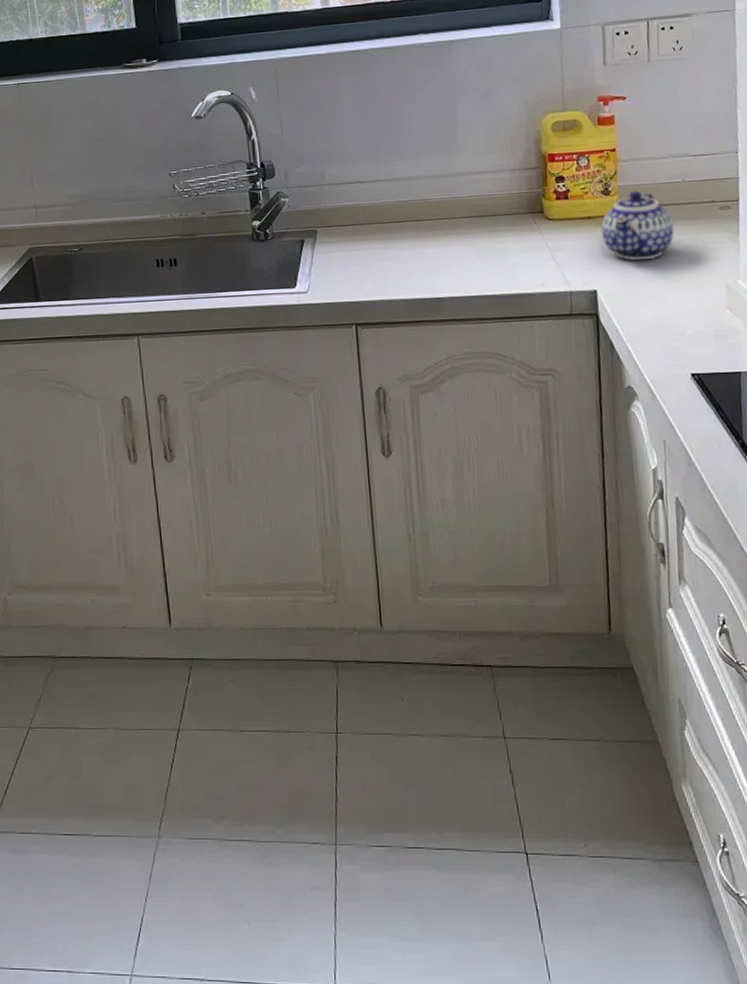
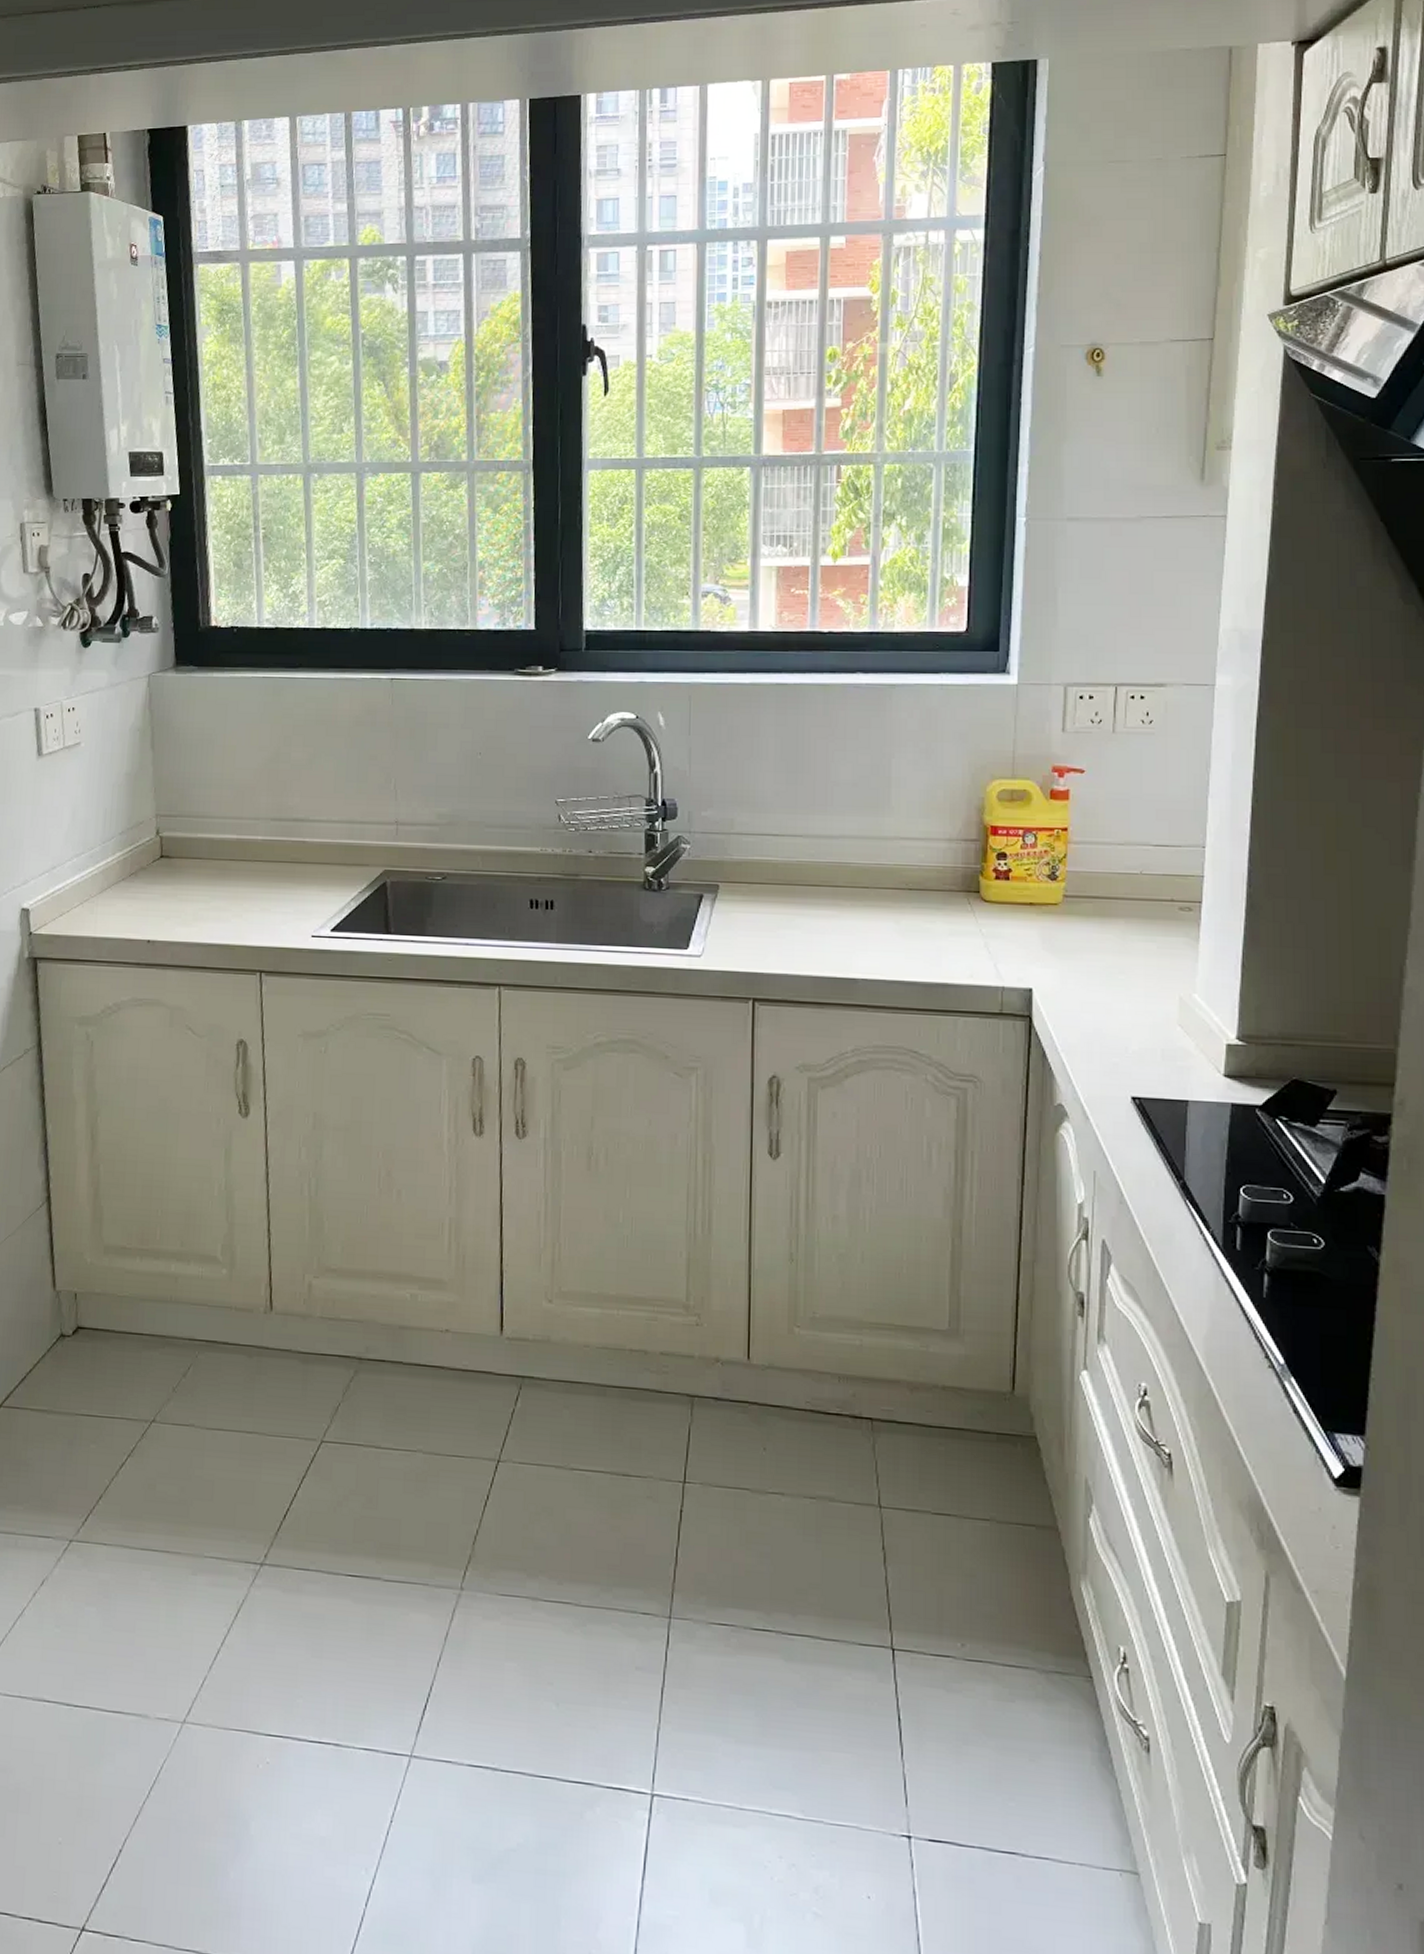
teapot: present [601,191,674,260] -> none [1044,879,1126,959]

